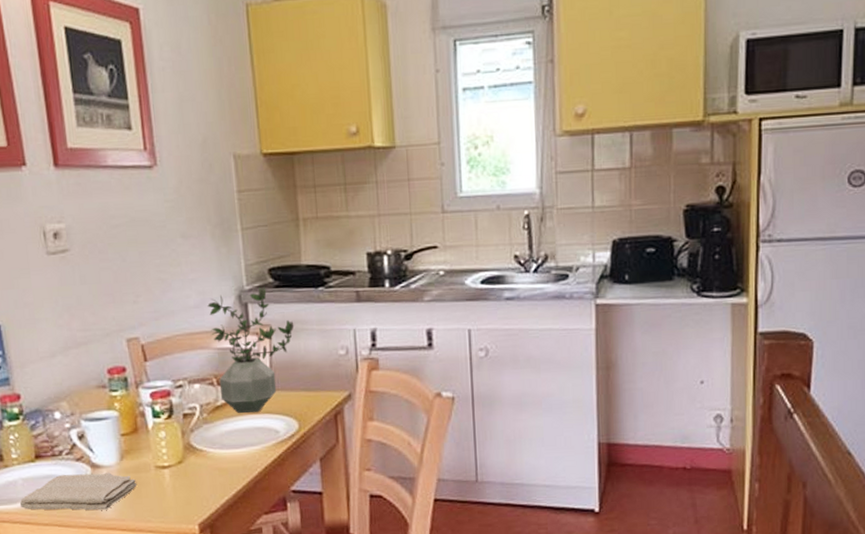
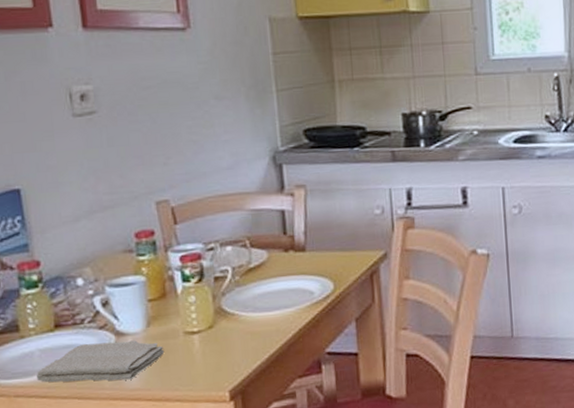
potted plant: present [207,286,295,414] -> none [241,147,330,275]

